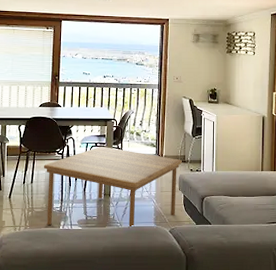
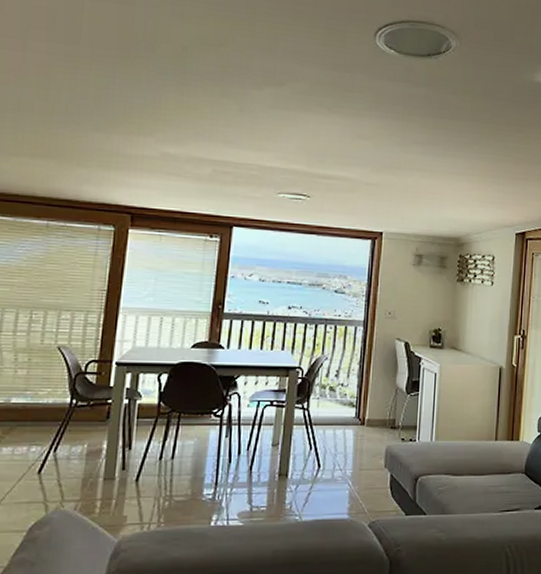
coffee table: present [43,147,182,228] -> none [191,406,391,523]

